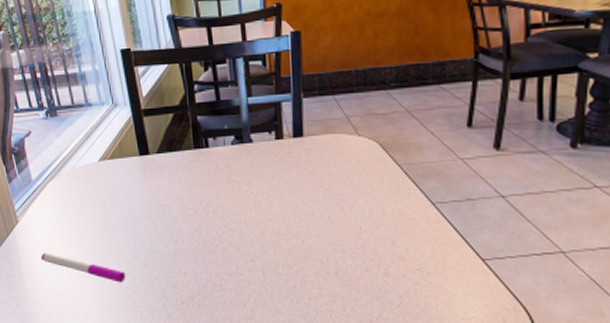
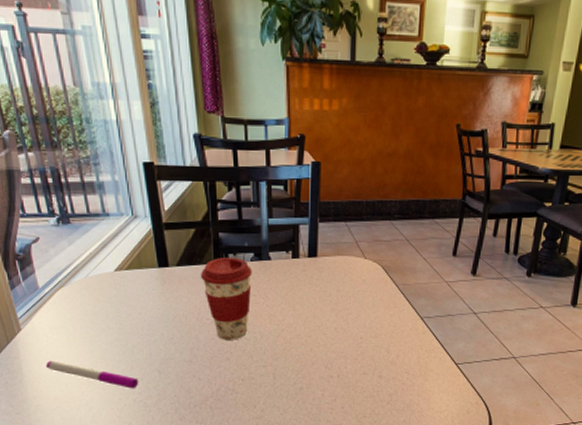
coffee cup: none [180,141,234,232] -> present [200,257,252,340]

